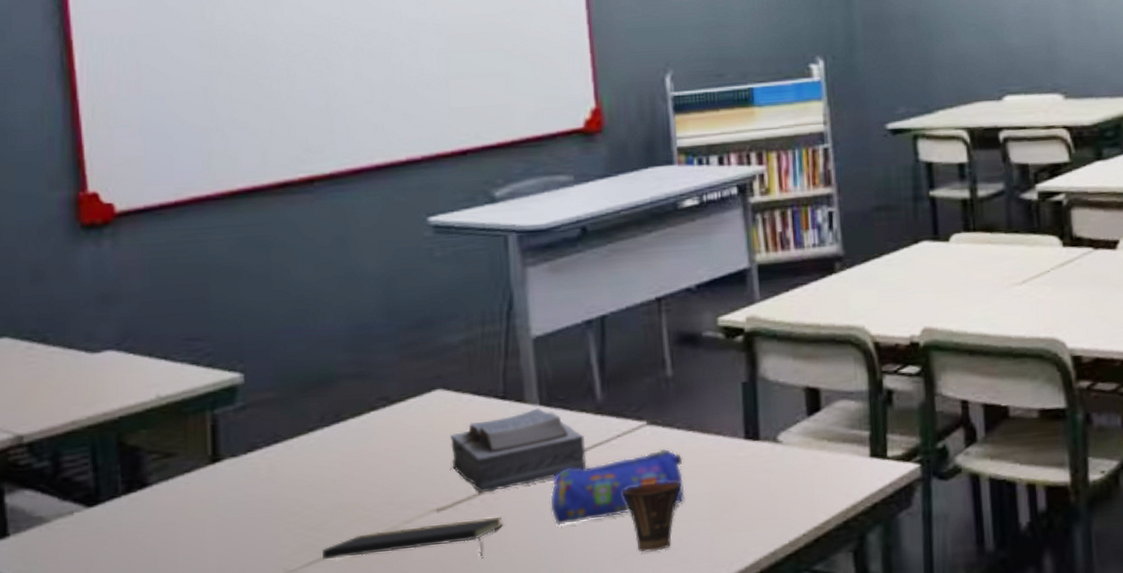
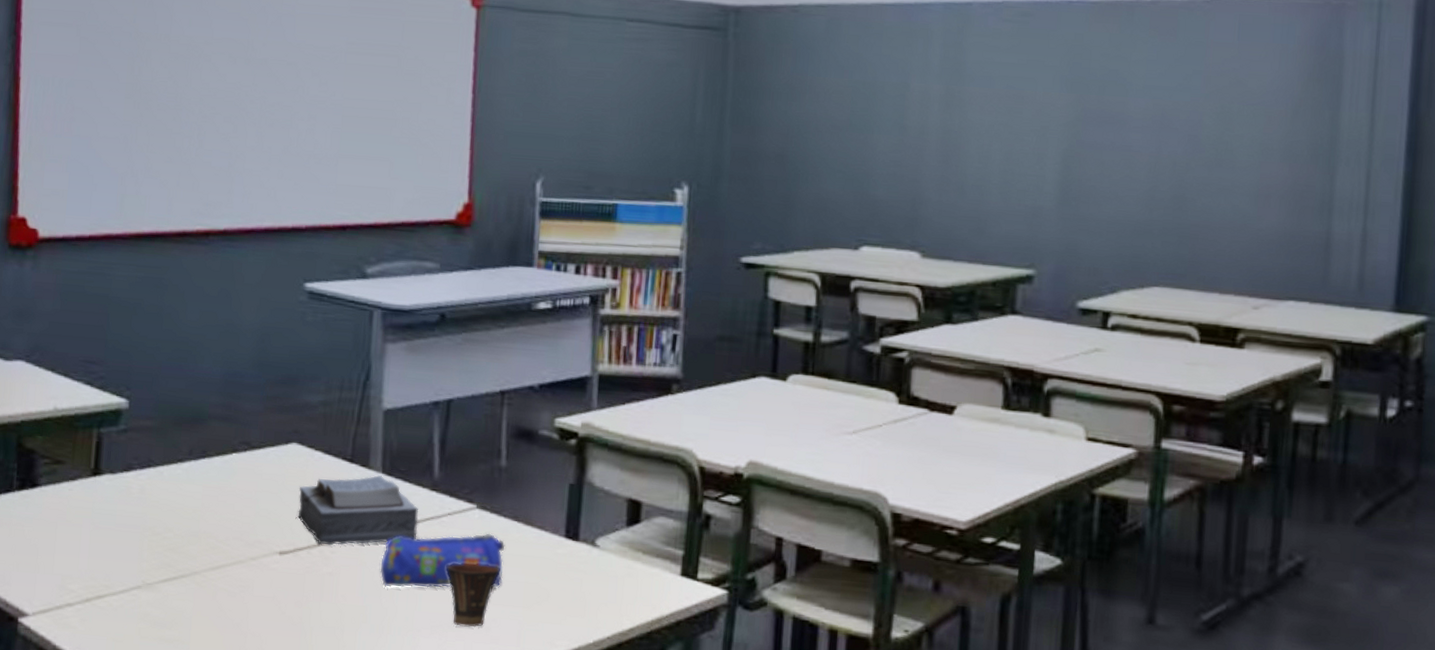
notepad: present [322,516,503,560] -> none [176,562,336,604]

